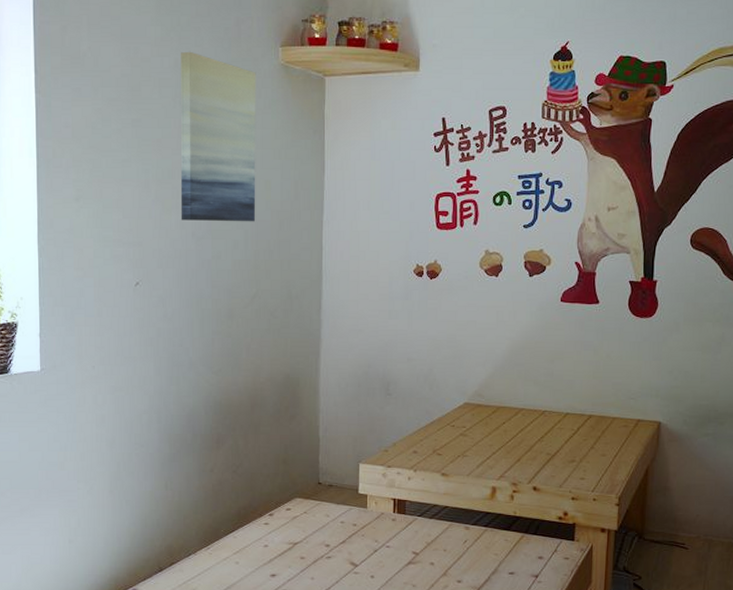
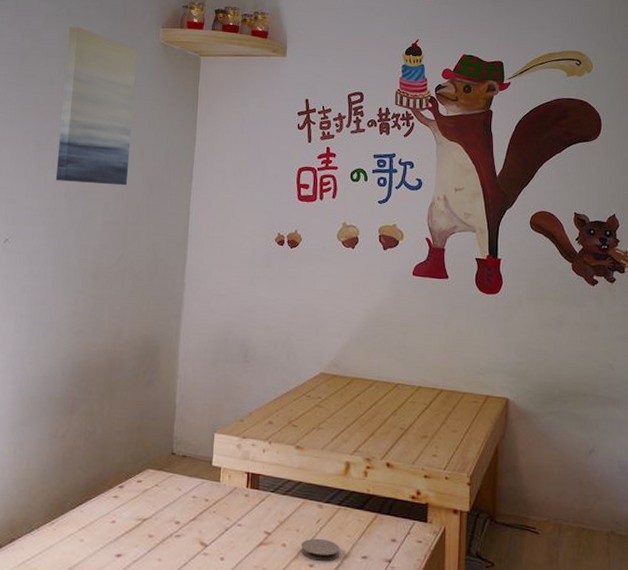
coaster: none [449,557,488,577] -> present [301,538,340,561]

